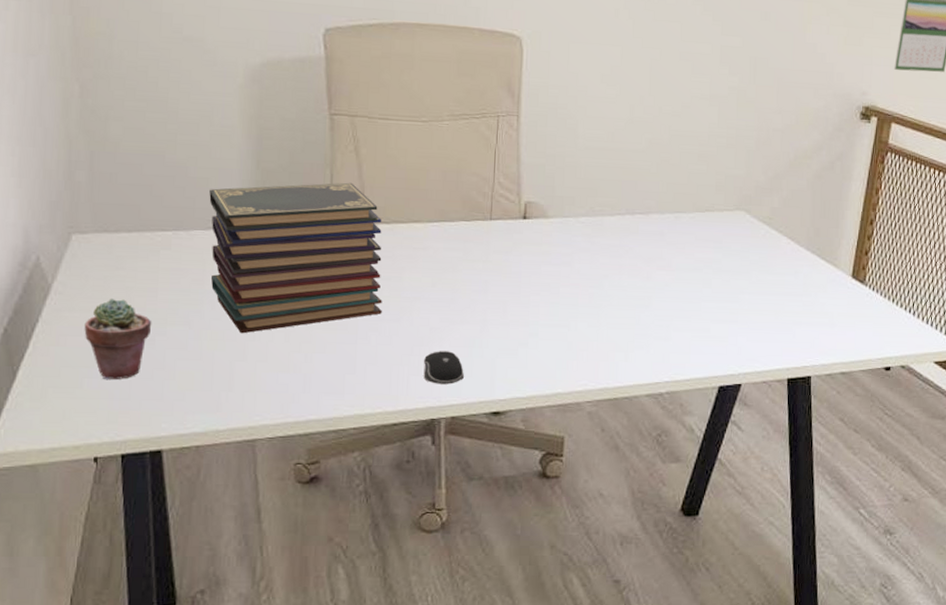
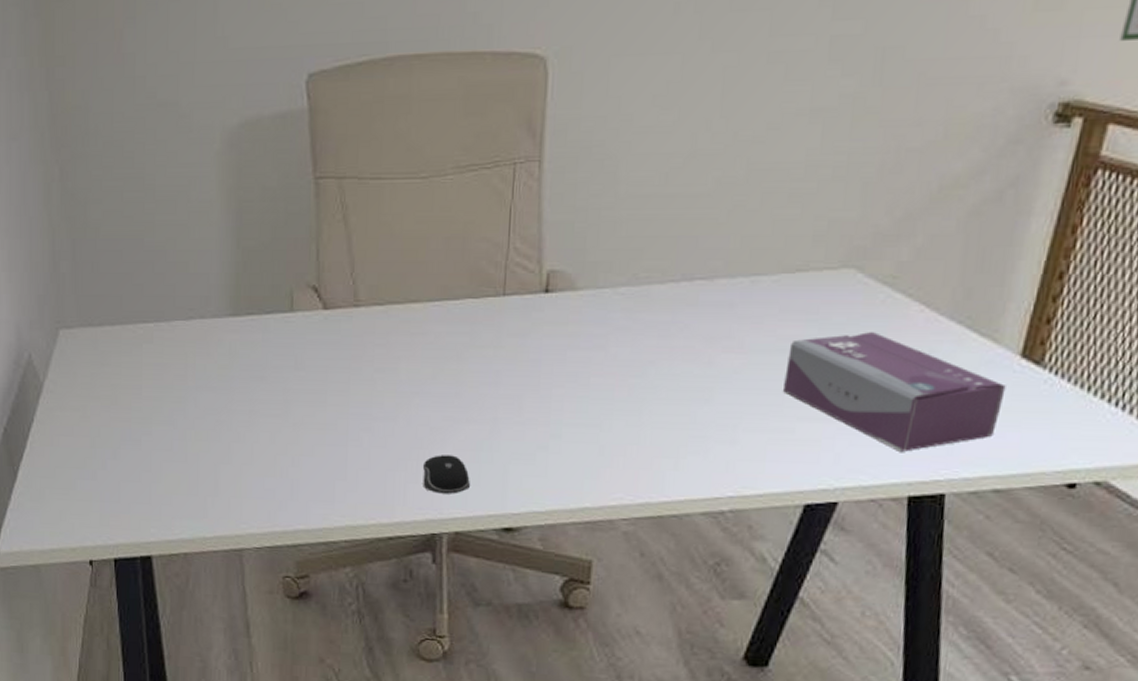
potted succulent: present [84,299,152,380] -> none [75,397,138,482]
book stack: present [209,182,382,334] -> none [189,258,376,434]
tissue box: none [700,256,844,345] -> present [782,331,1006,452]

